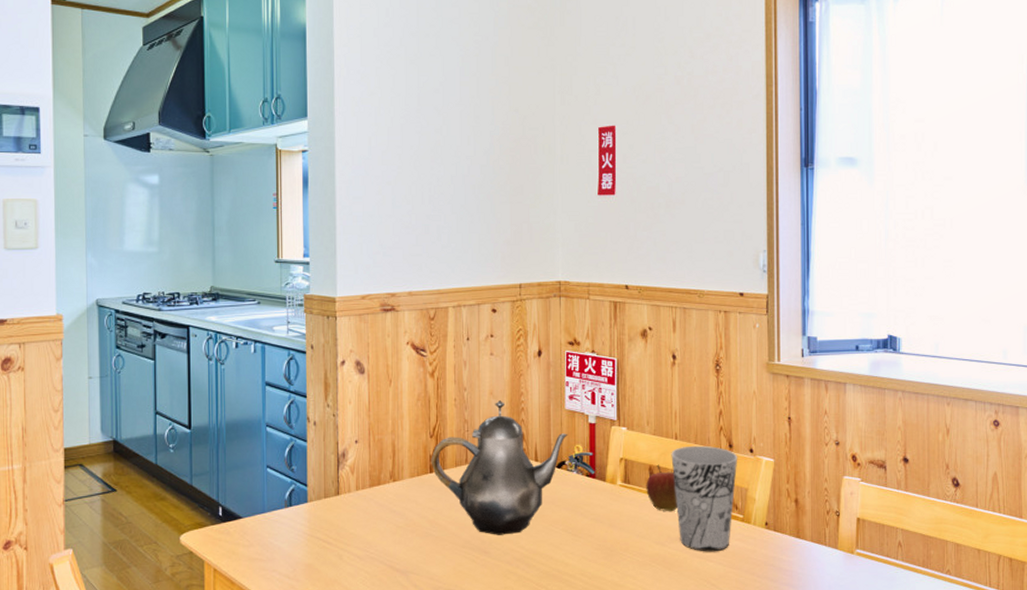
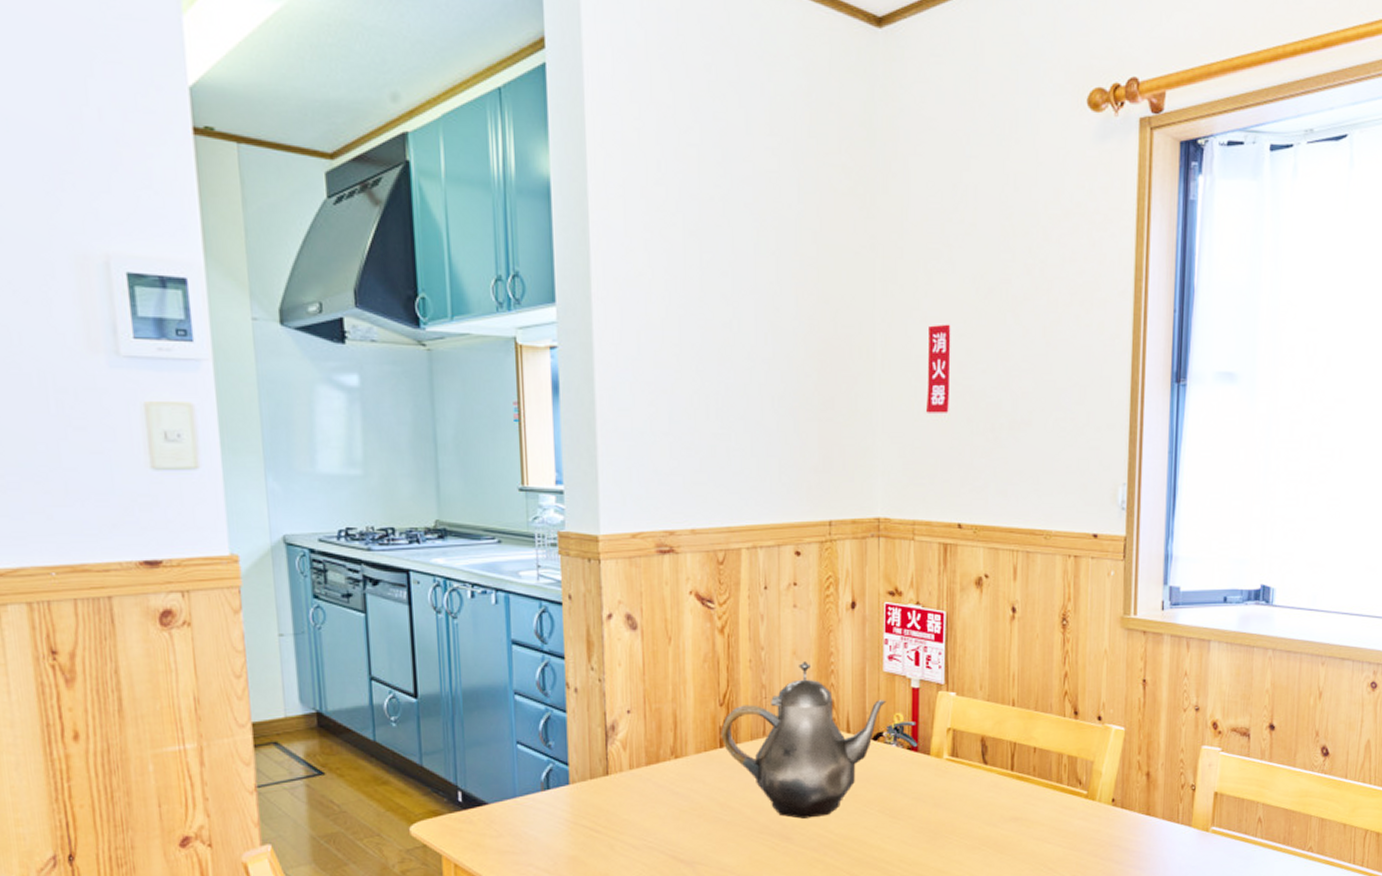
fruit: present [646,464,677,512] -> none [977,735,1013,789]
cup: present [671,445,738,552] -> none [1007,712,1084,833]

